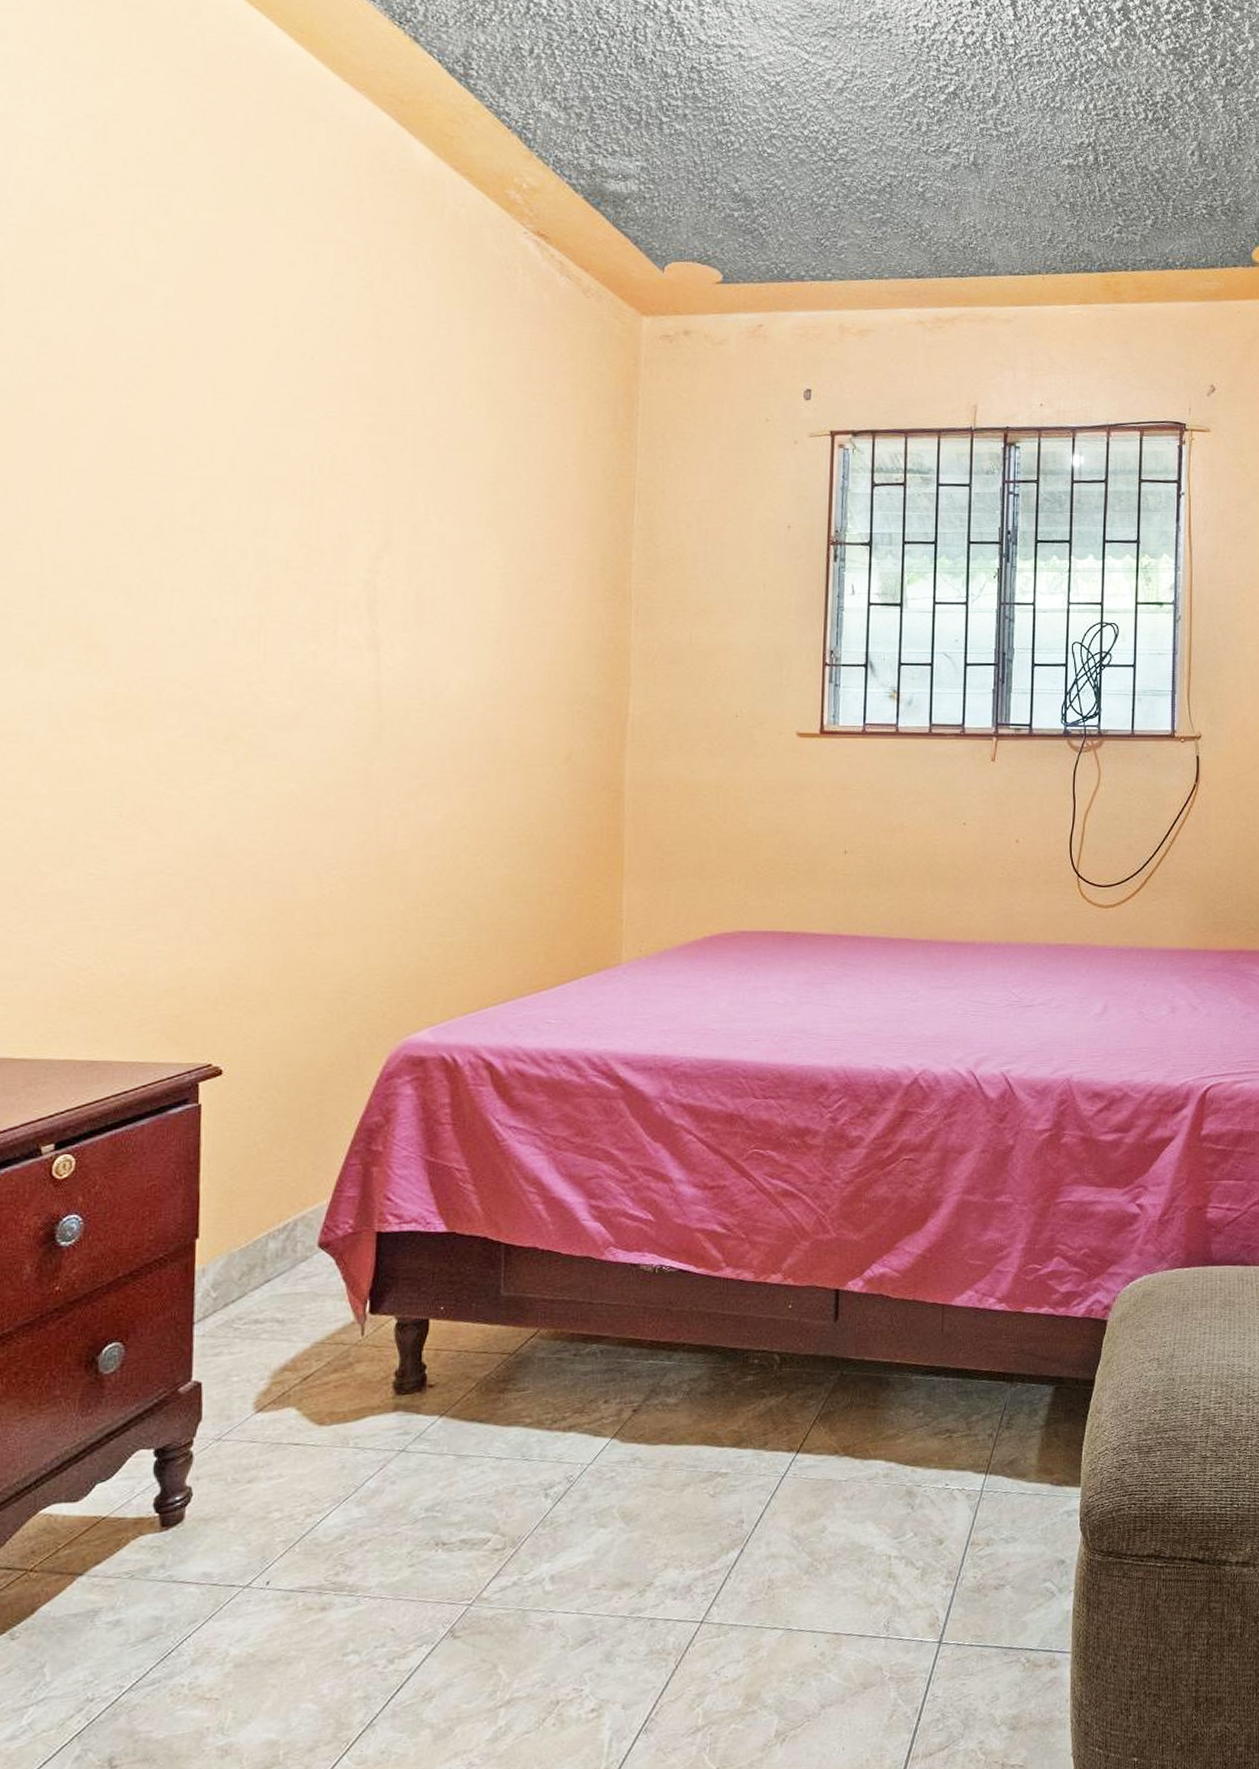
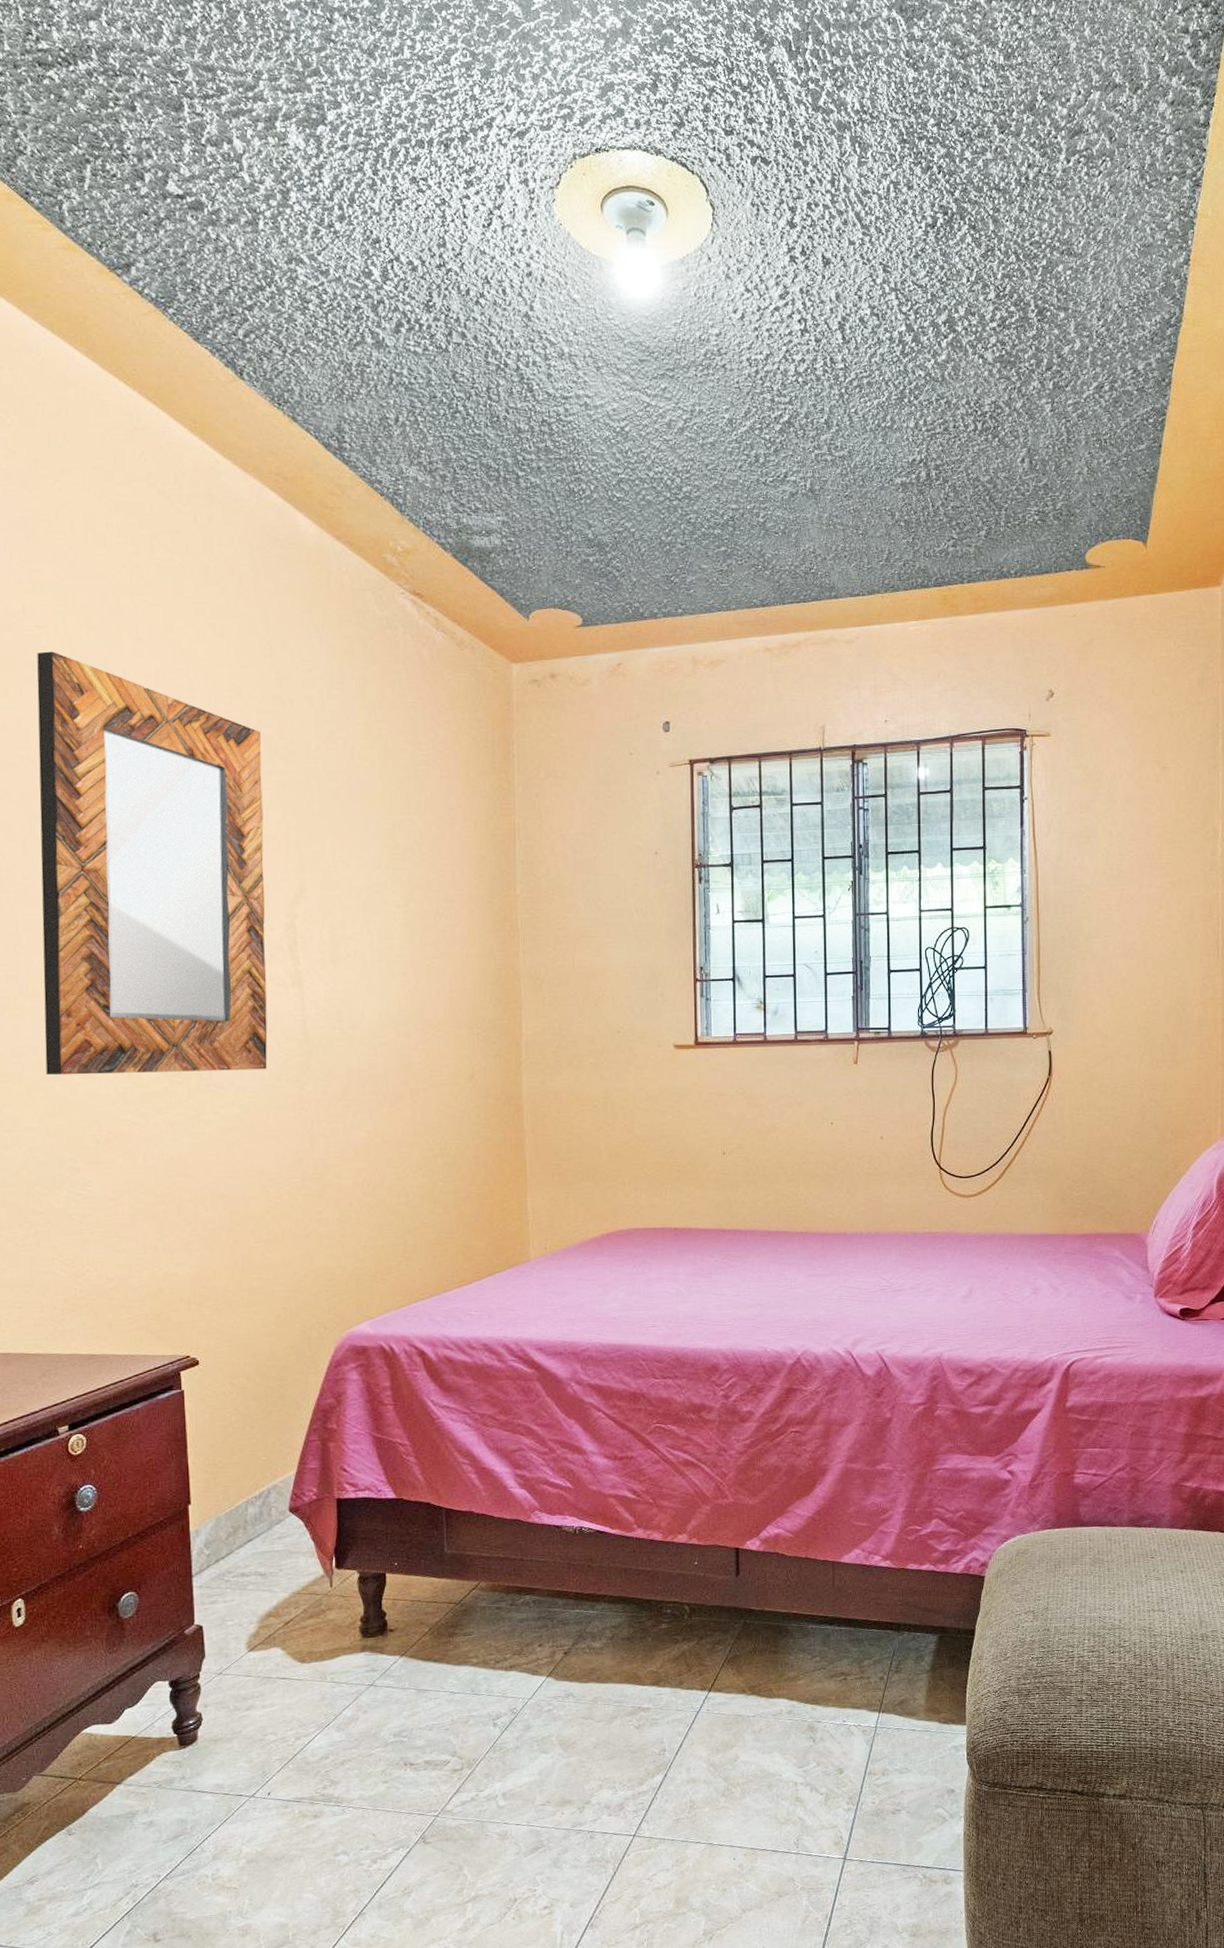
home mirror: none [64,263,351,741] -> present [37,651,268,1075]

